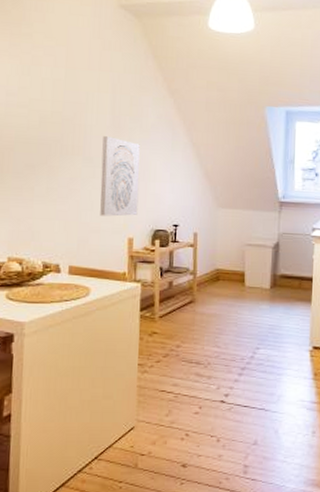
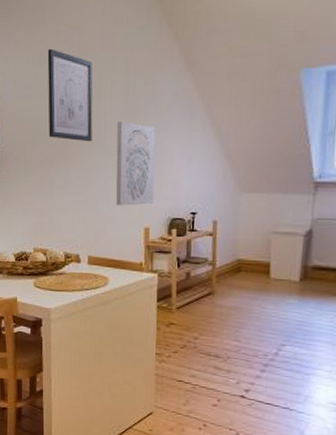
wall art: none [30,60,80,153] -> present [47,48,93,142]

